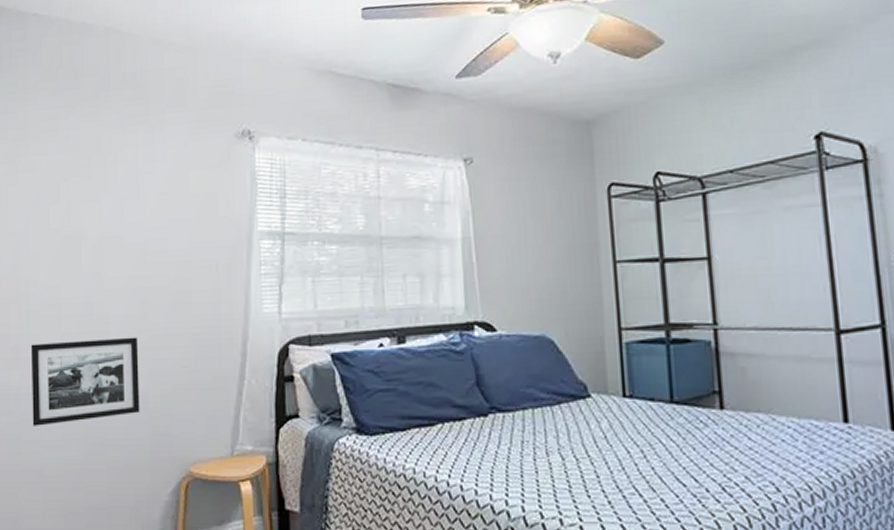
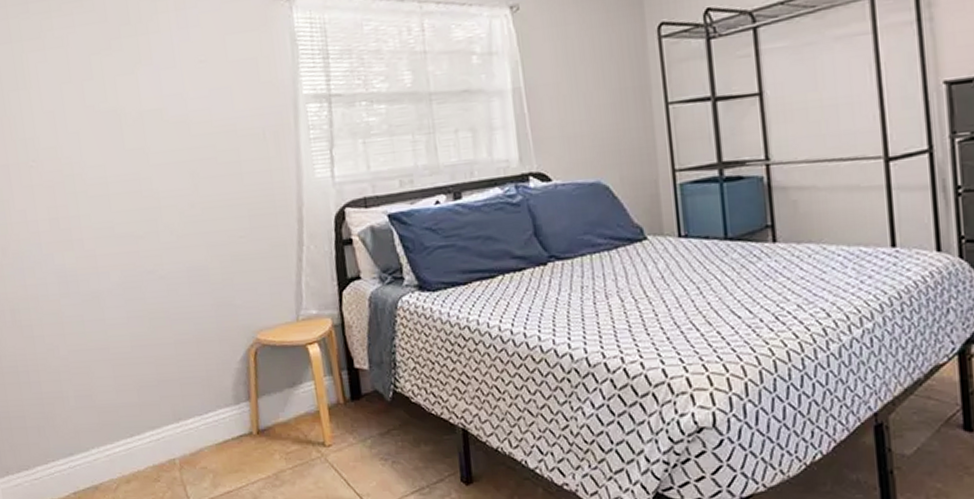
picture frame: present [30,337,140,426] -> none [82,210,201,306]

